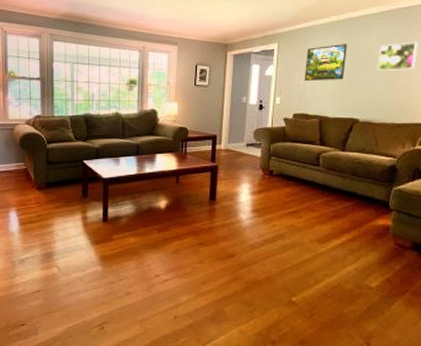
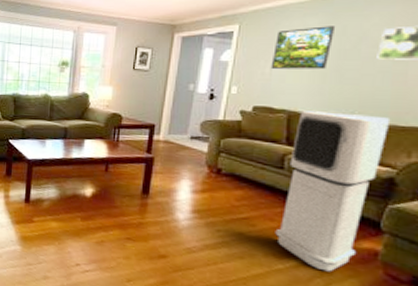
air purifier: none [317,115,390,249] -> present [275,111,391,272]

